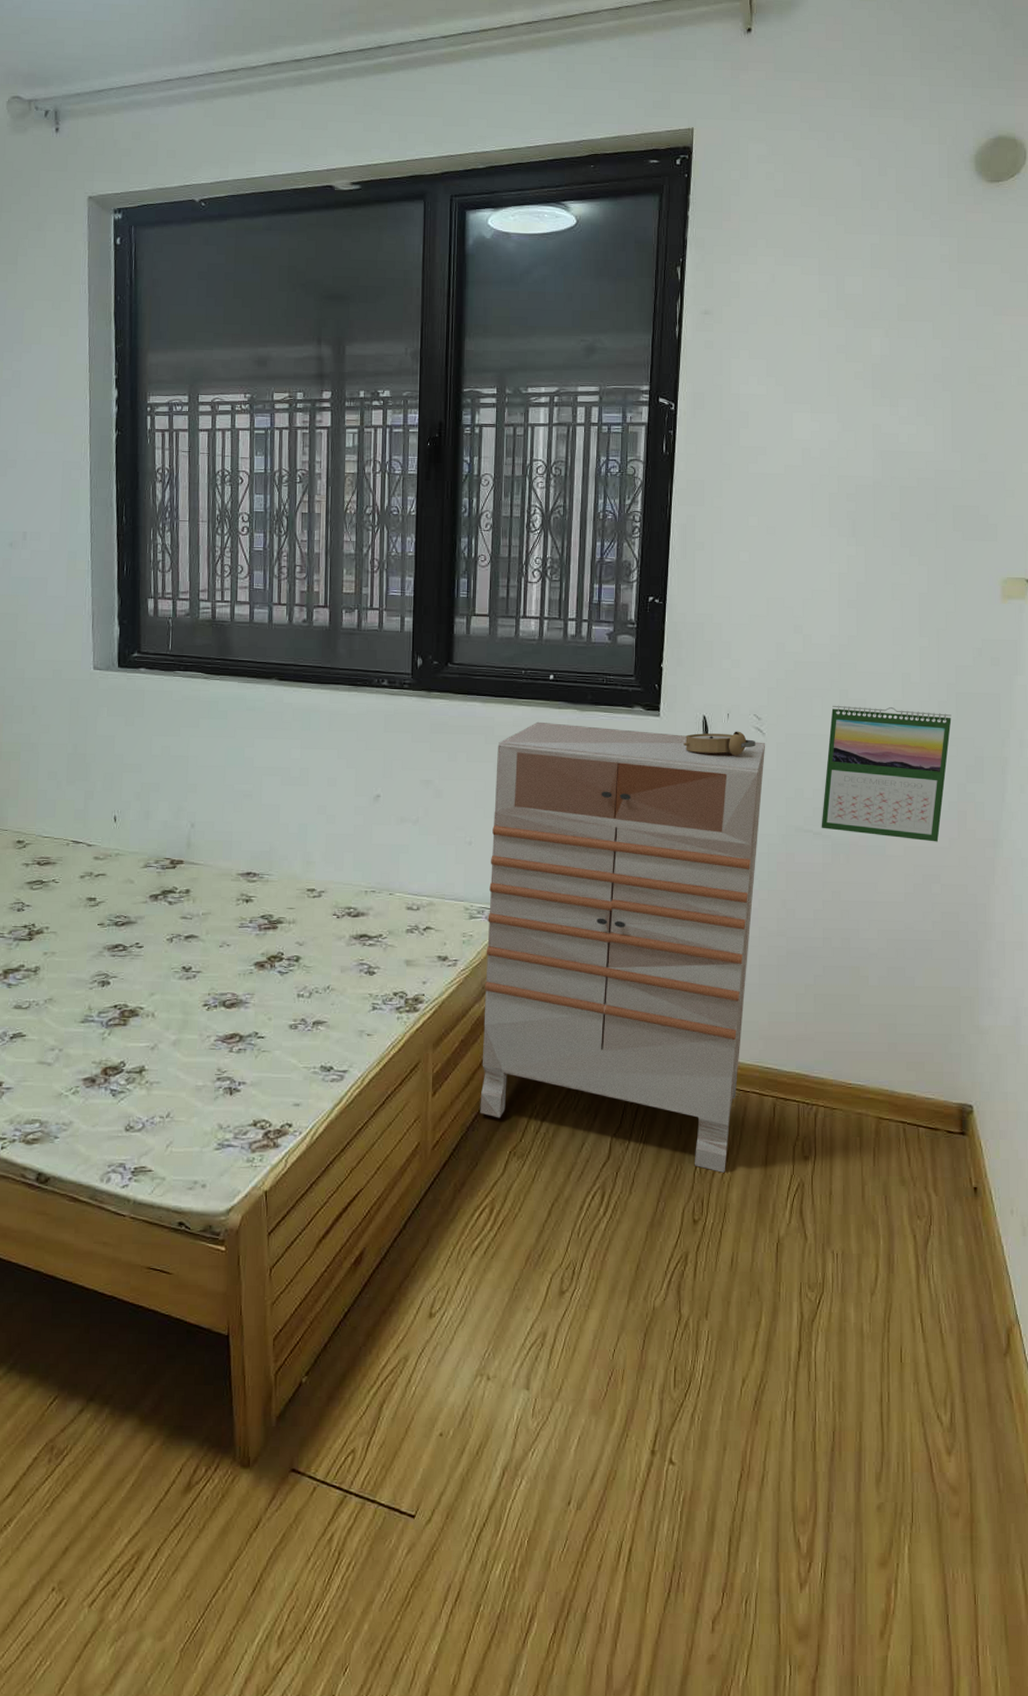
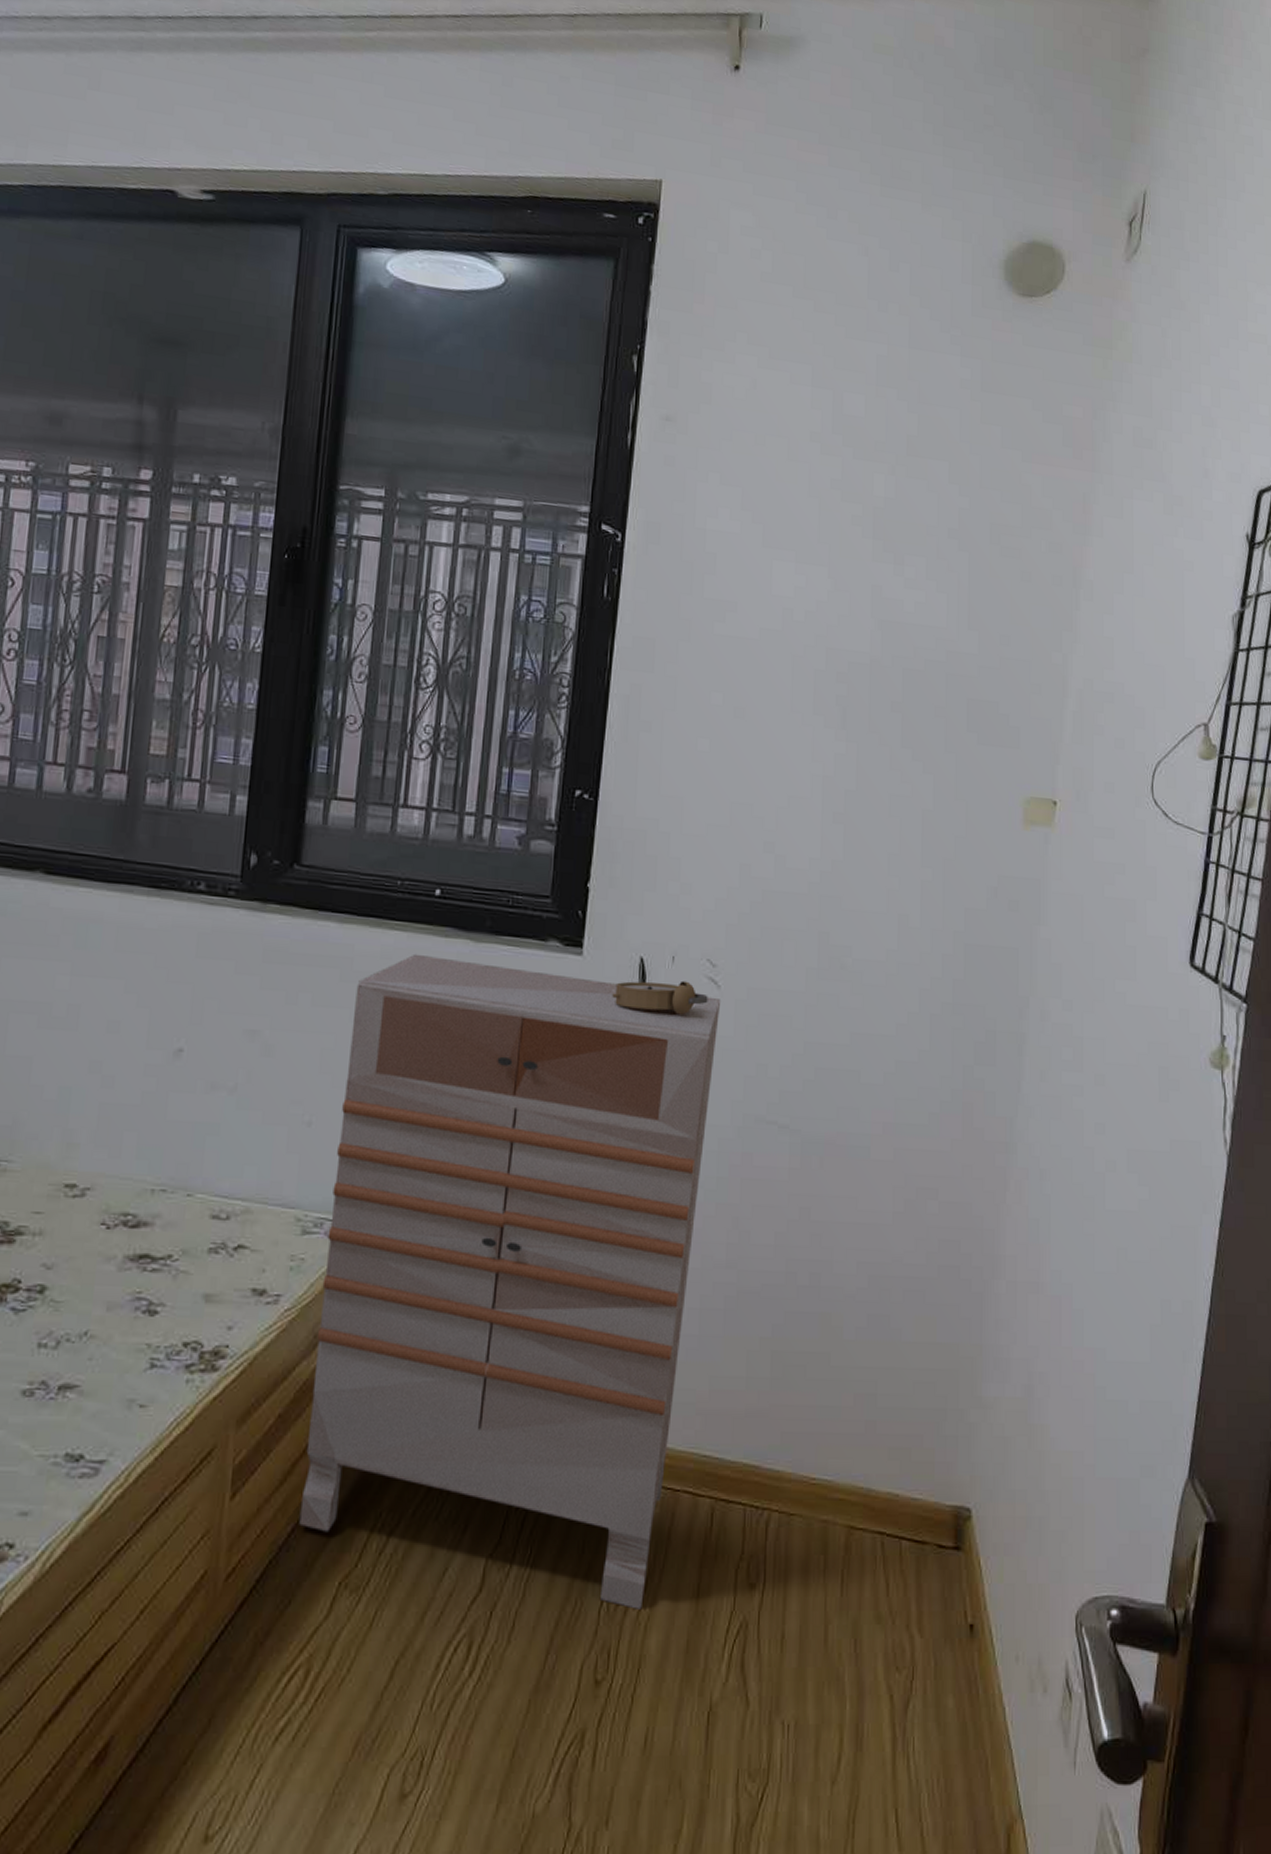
calendar: present [821,705,952,842] -> none [788,952,958,1144]

